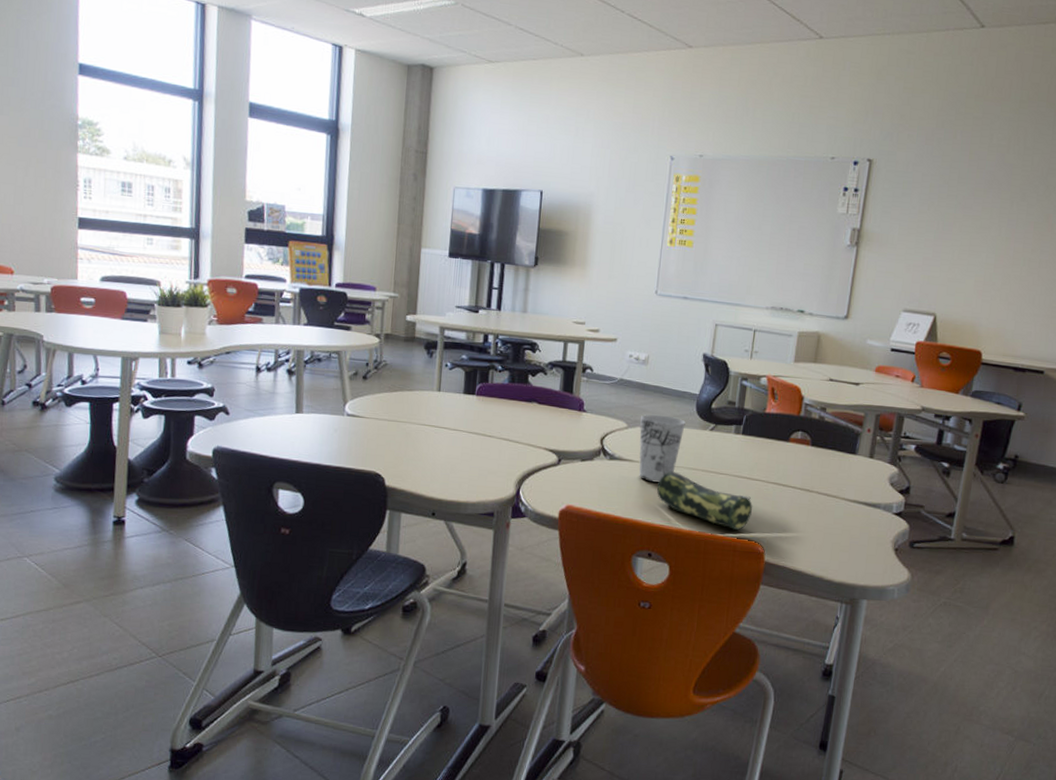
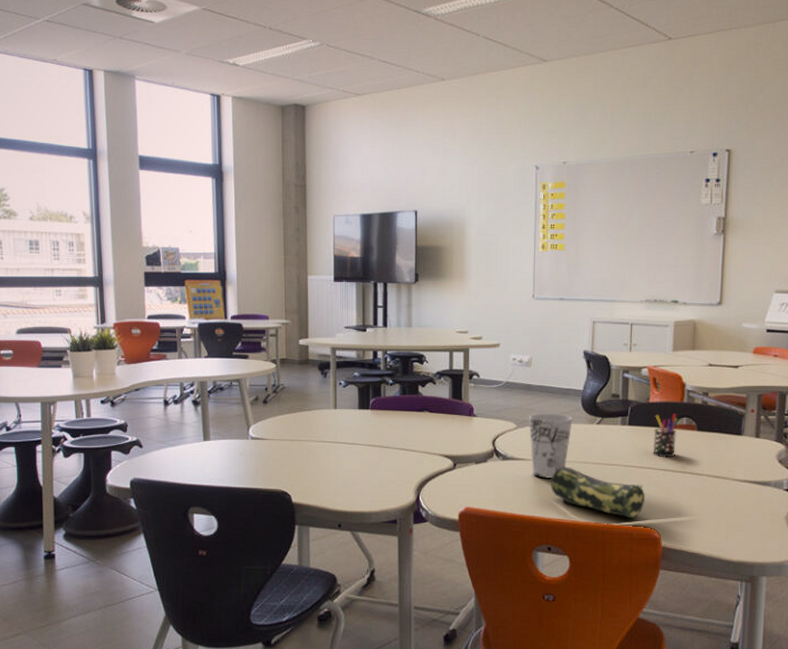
pen holder: none [764,426,793,471] -> present [653,413,678,458]

